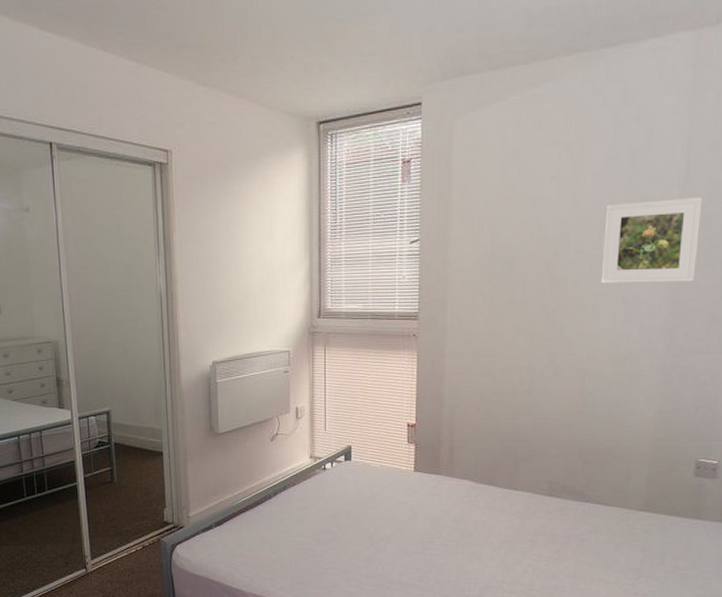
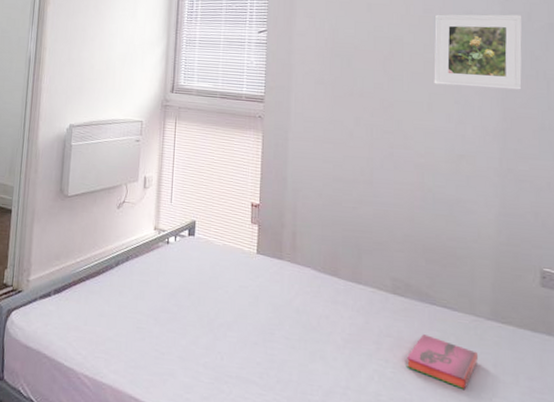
hardback book: none [559,530,629,573] -> present [406,334,479,389]

